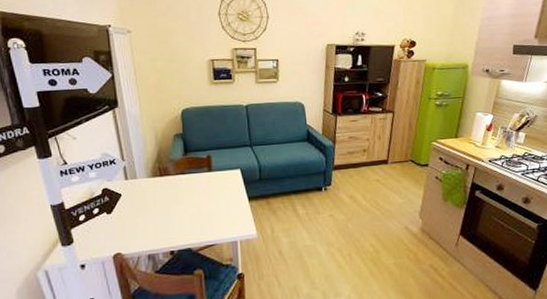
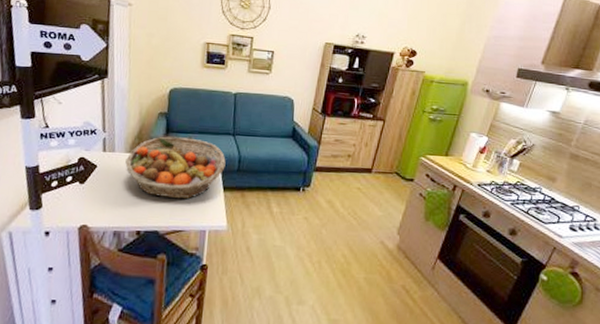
fruit basket: none [149,154,247,216] -> present [125,136,226,199]

